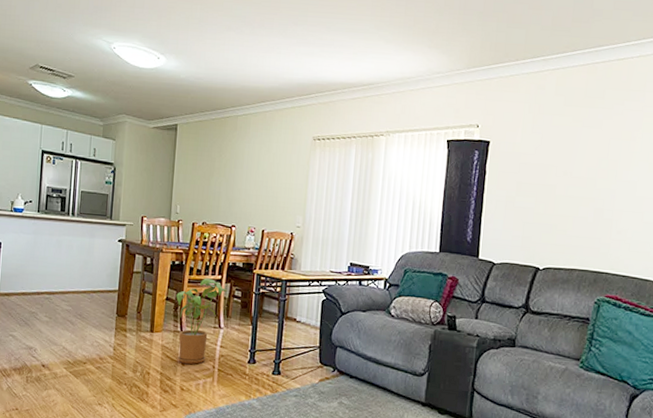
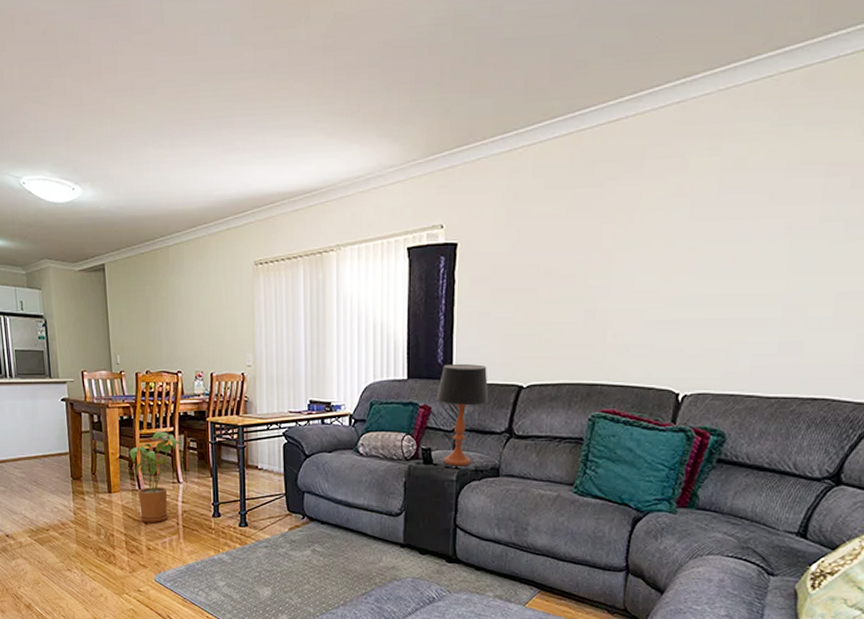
table lamp: none [463,242,510,335] -> present [436,363,489,466]

